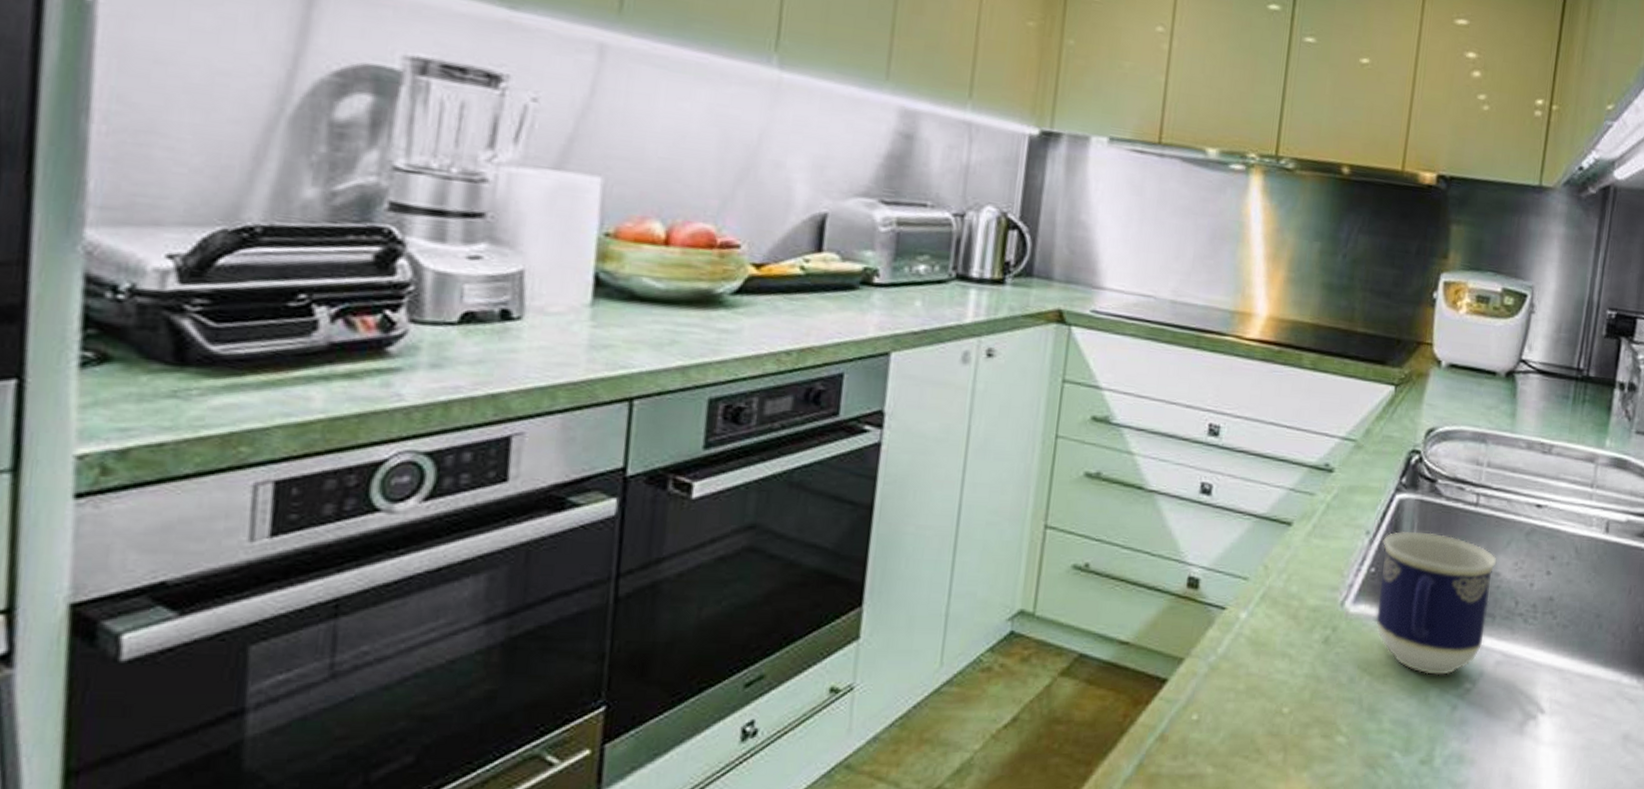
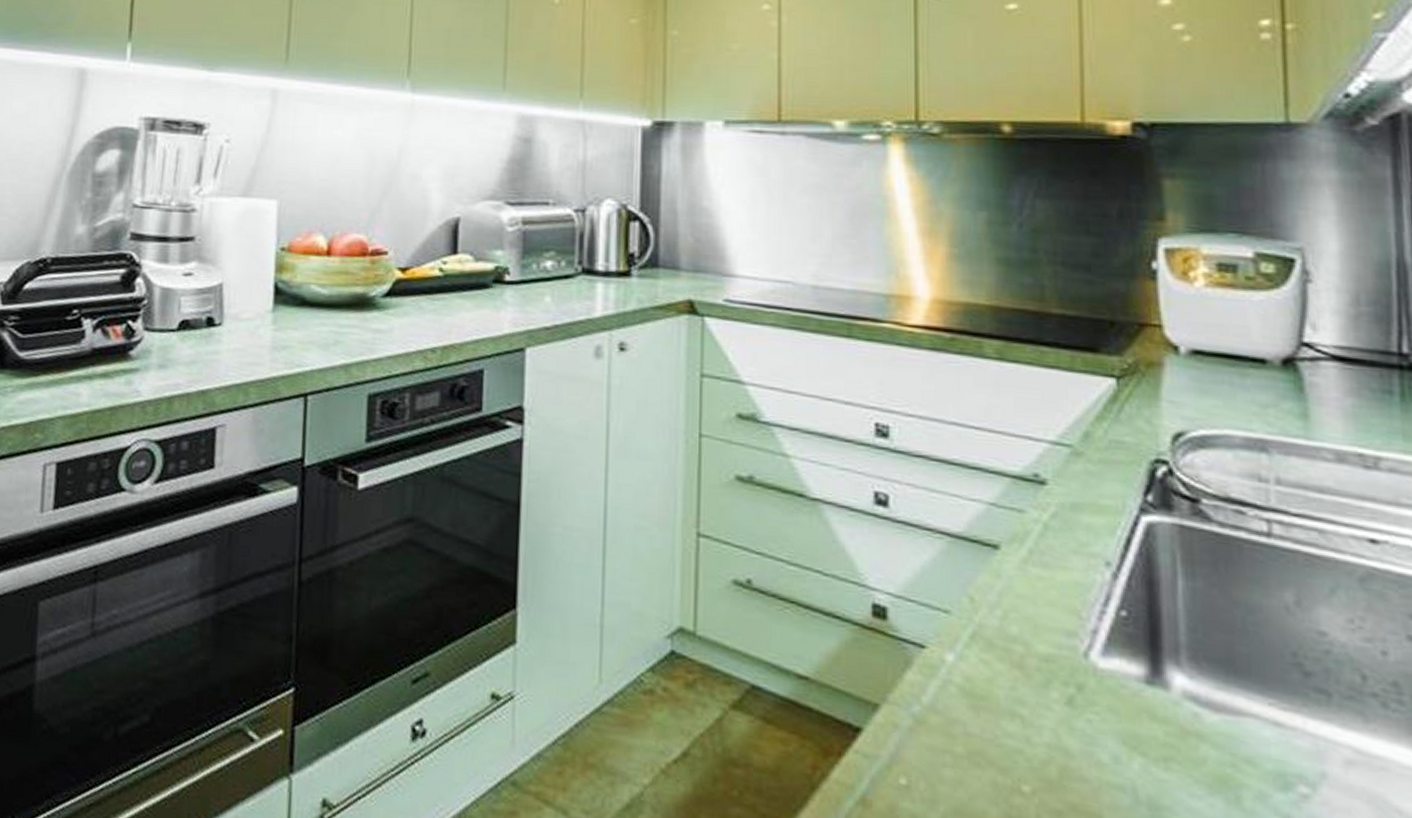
cup: present [1375,532,1497,675] -> none [1132,565,1318,771]

